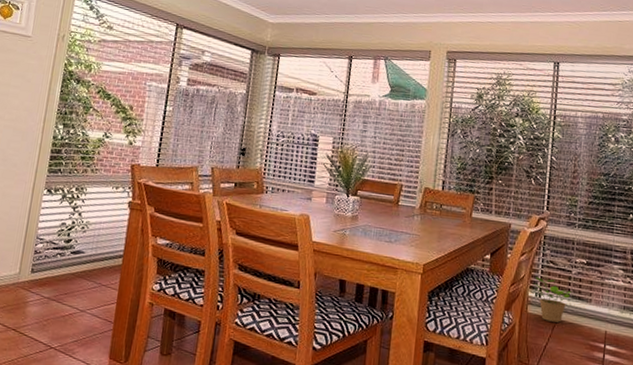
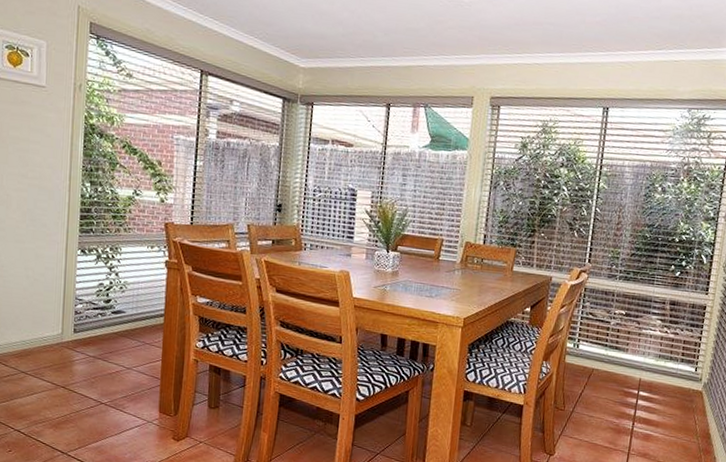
potted plant: present [533,277,571,323] -> none [572,328,609,371]

